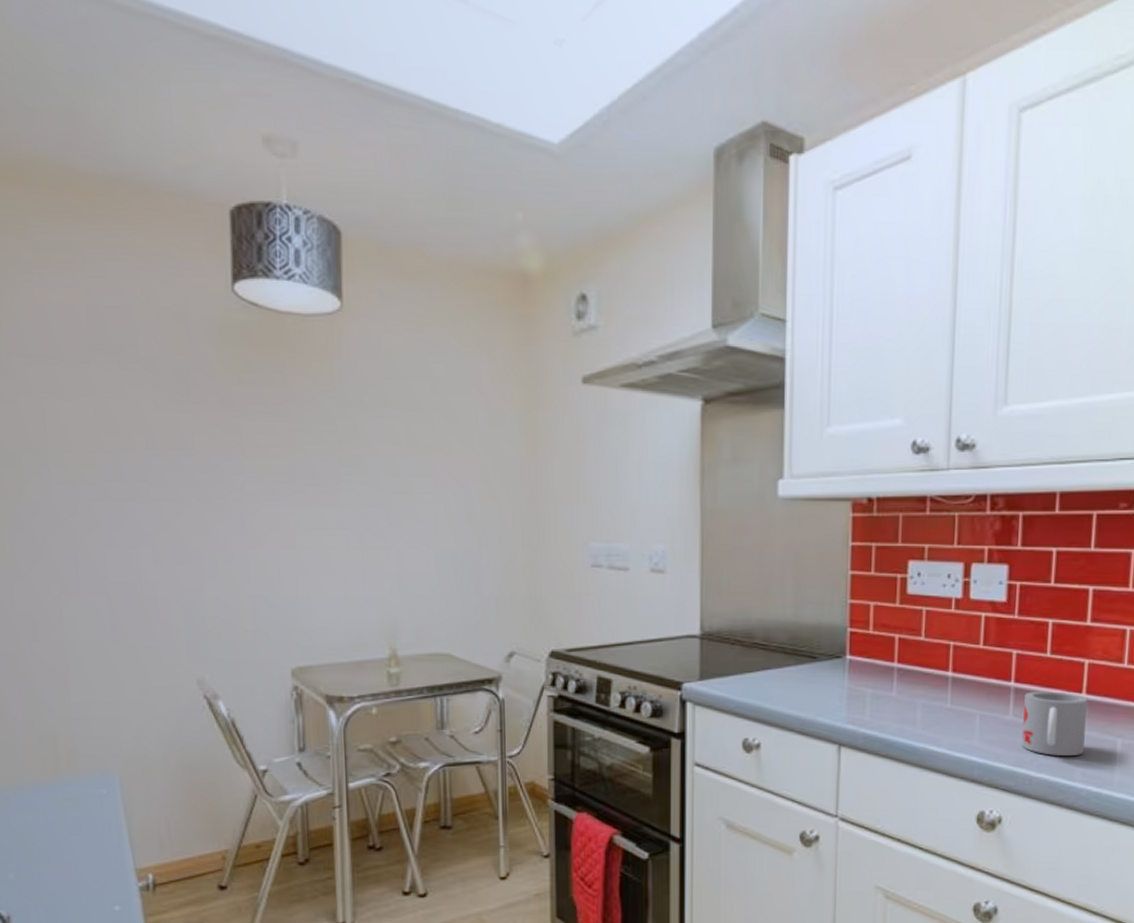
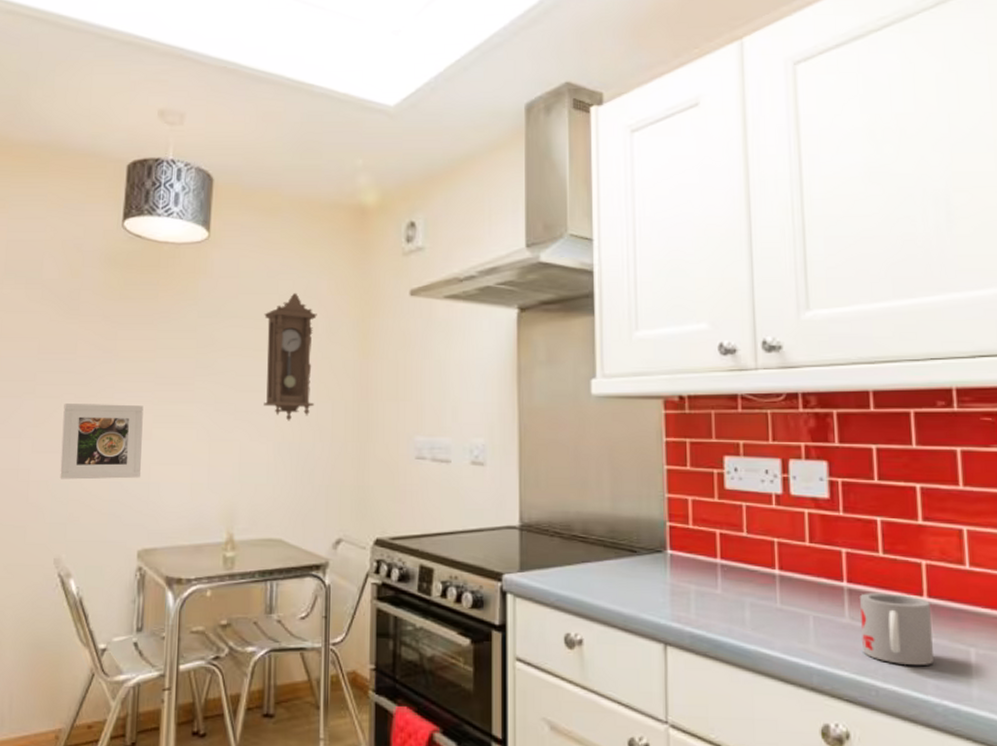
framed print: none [186,508,287,594] -> present [60,404,144,480]
pendulum clock: none [415,379,479,527] -> present [264,293,317,421]

